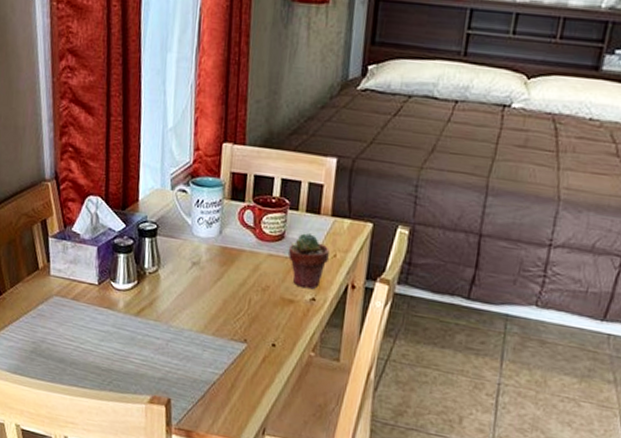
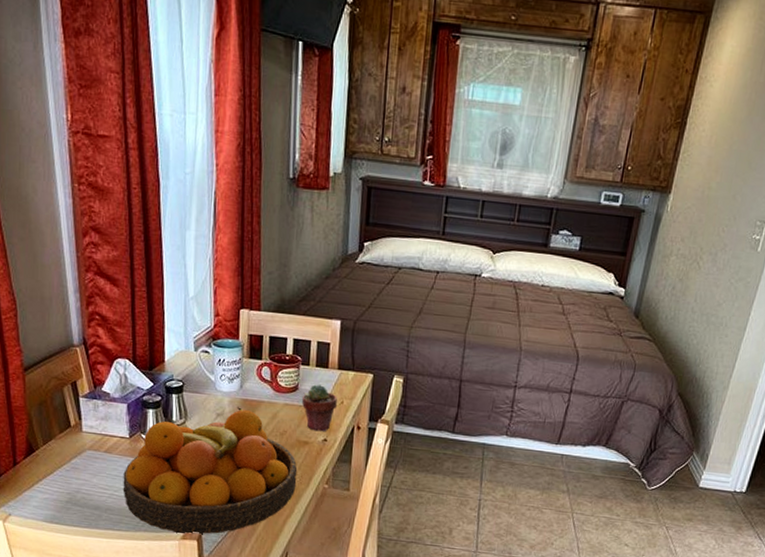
fruit bowl: none [89,255,280,400] -> present [123,407,298,534]

